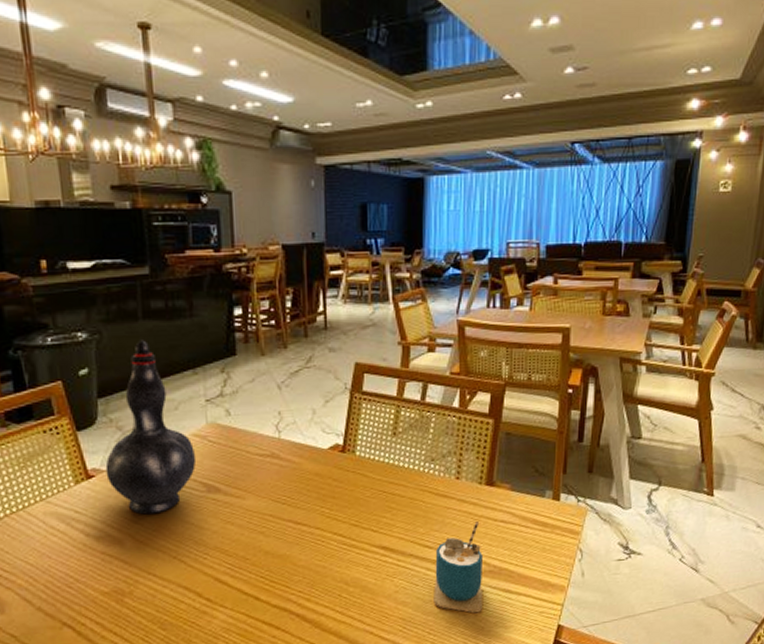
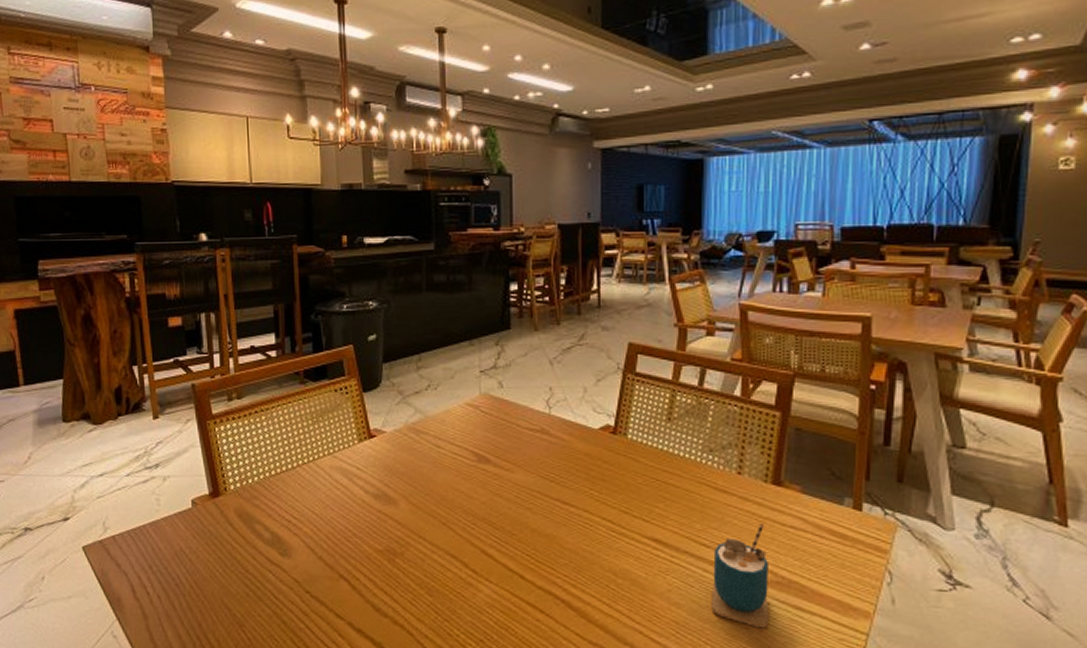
decorative vase: present [105,340,197,515] -> none [386,310,469,478]

